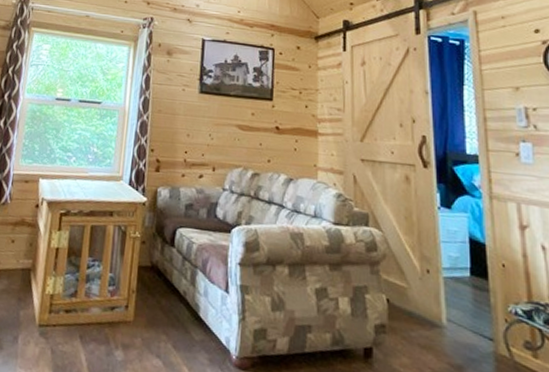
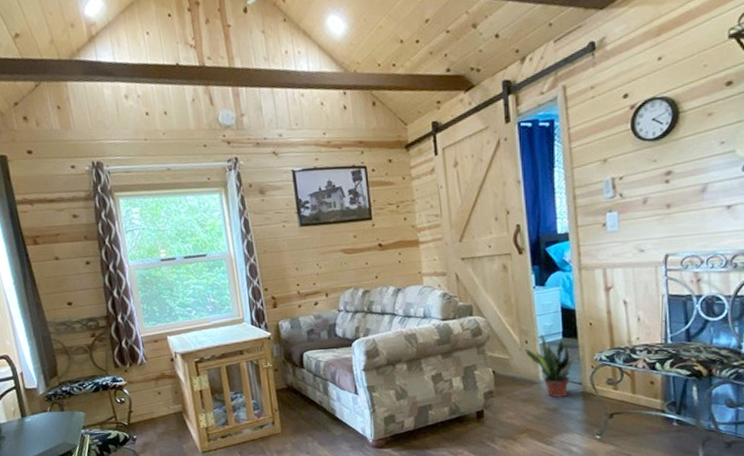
potted plant: none [426,264,492,354] -> present [525,333,581,398]

